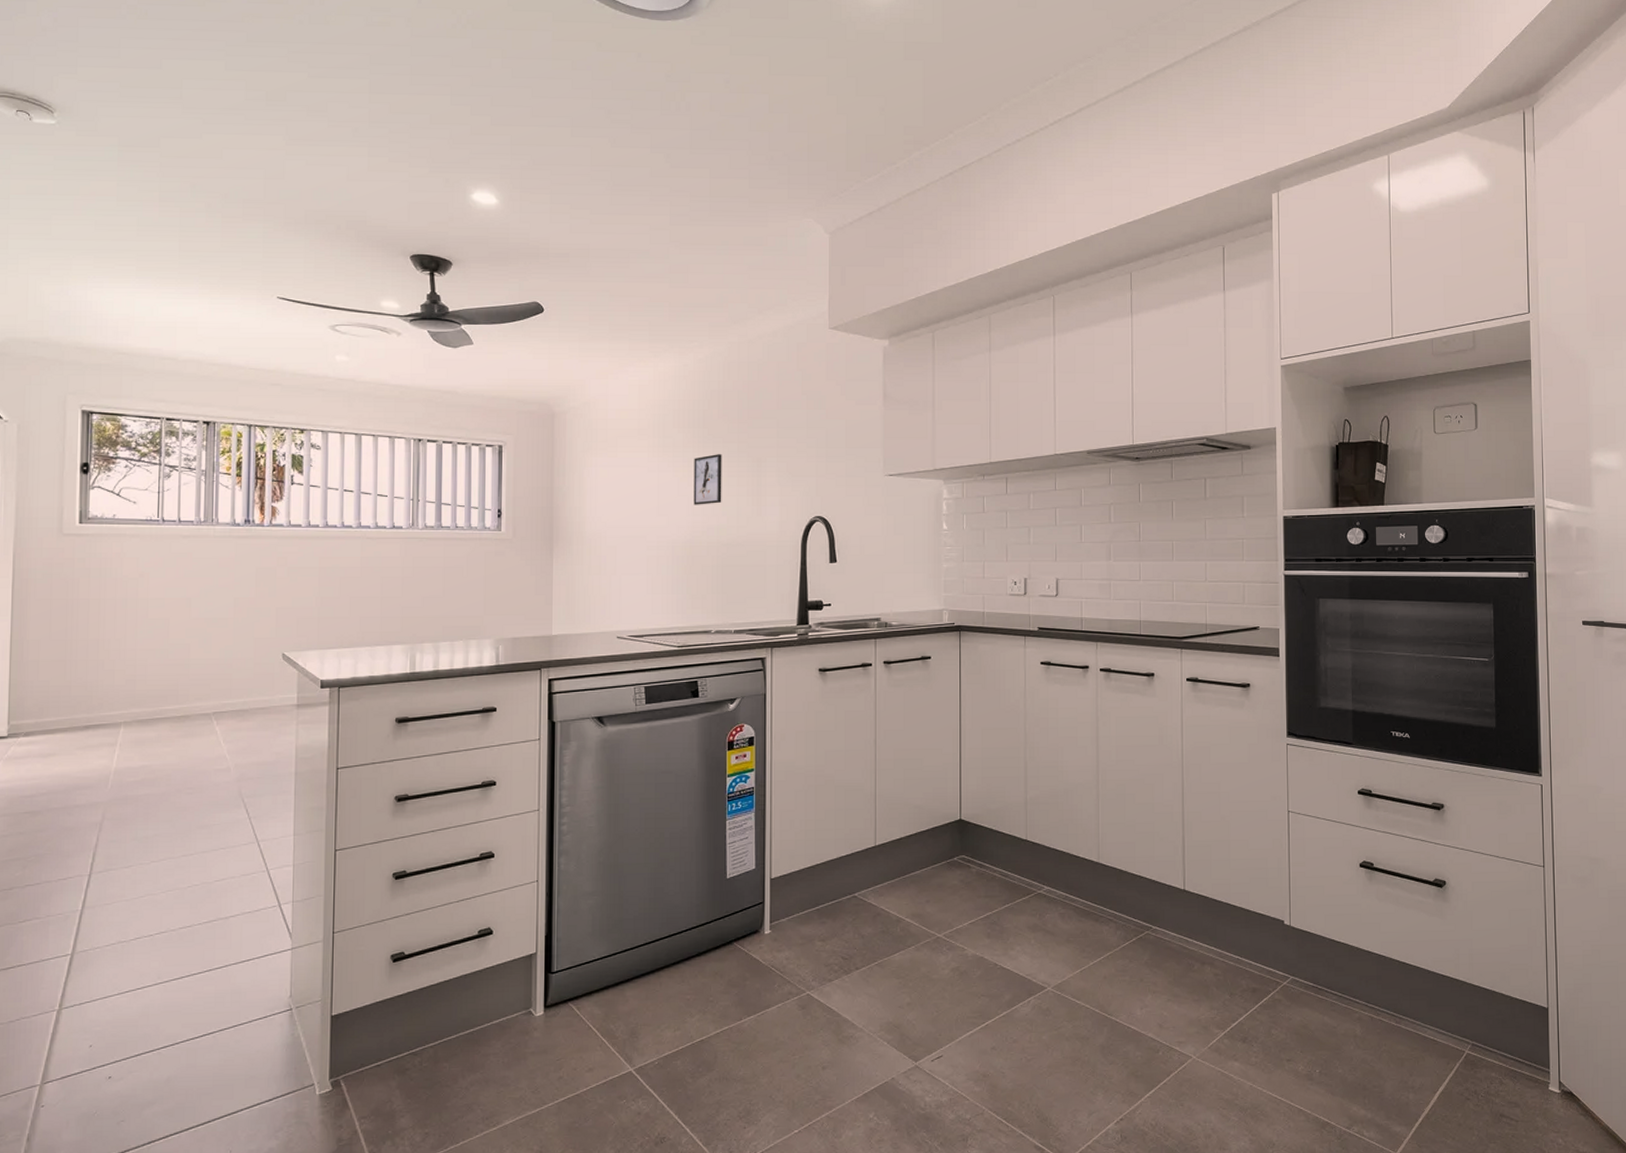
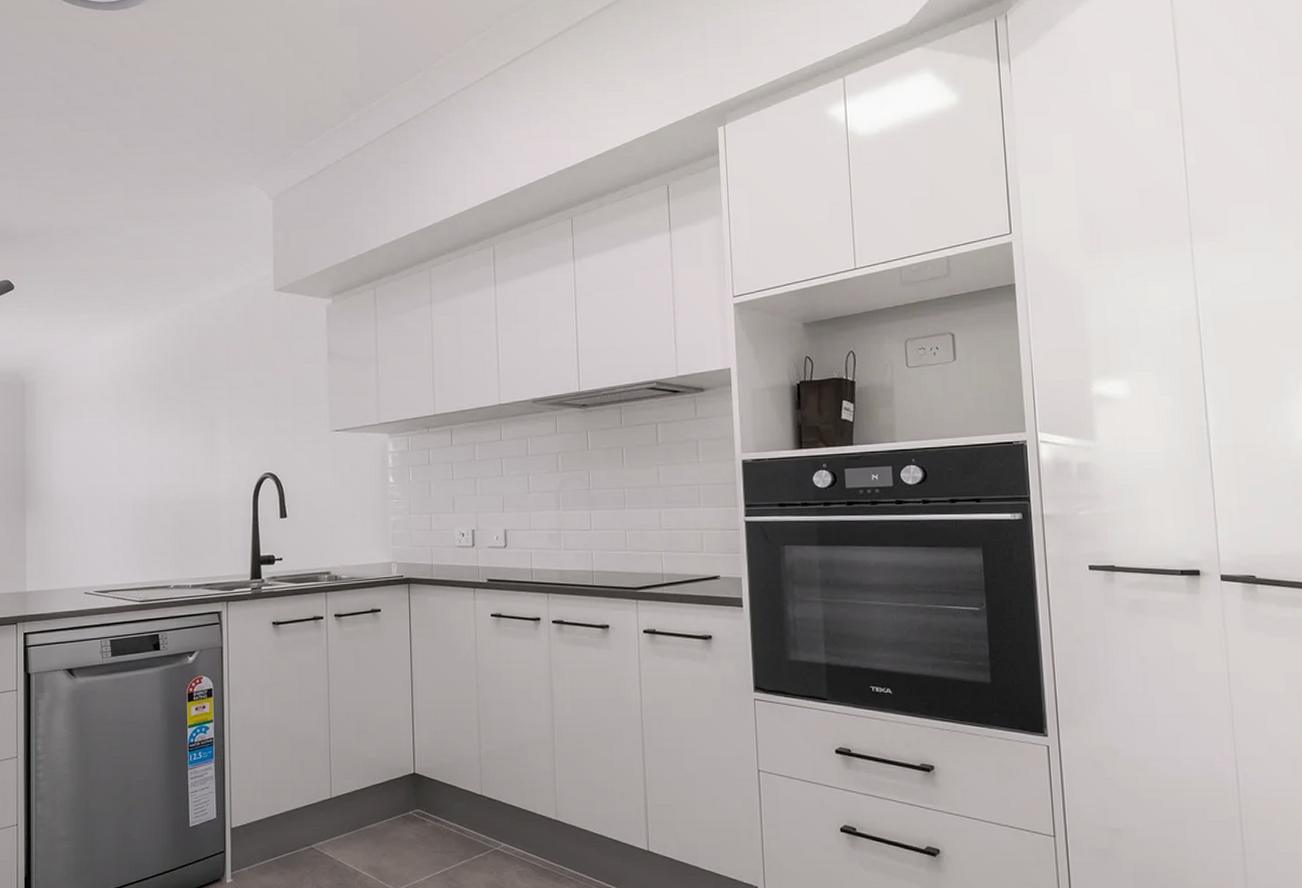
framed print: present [693,454,722,505] -> none [151,416,178,465]

